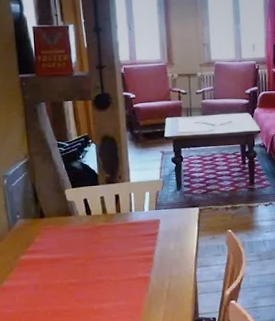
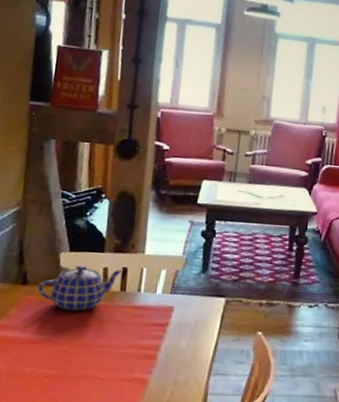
teapot: none [52,196,115,233] -> present [37,265,123,311]

